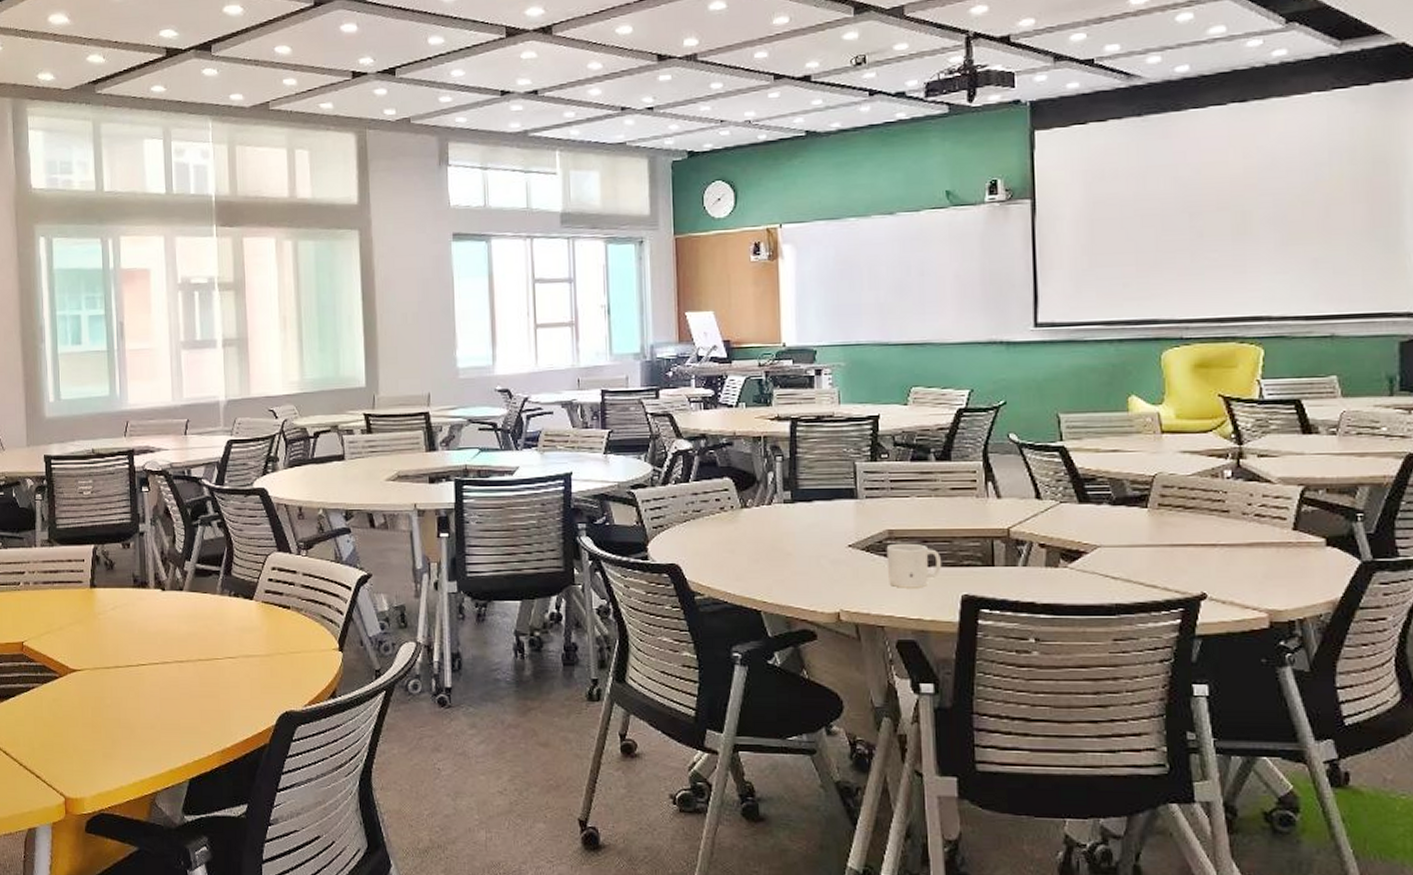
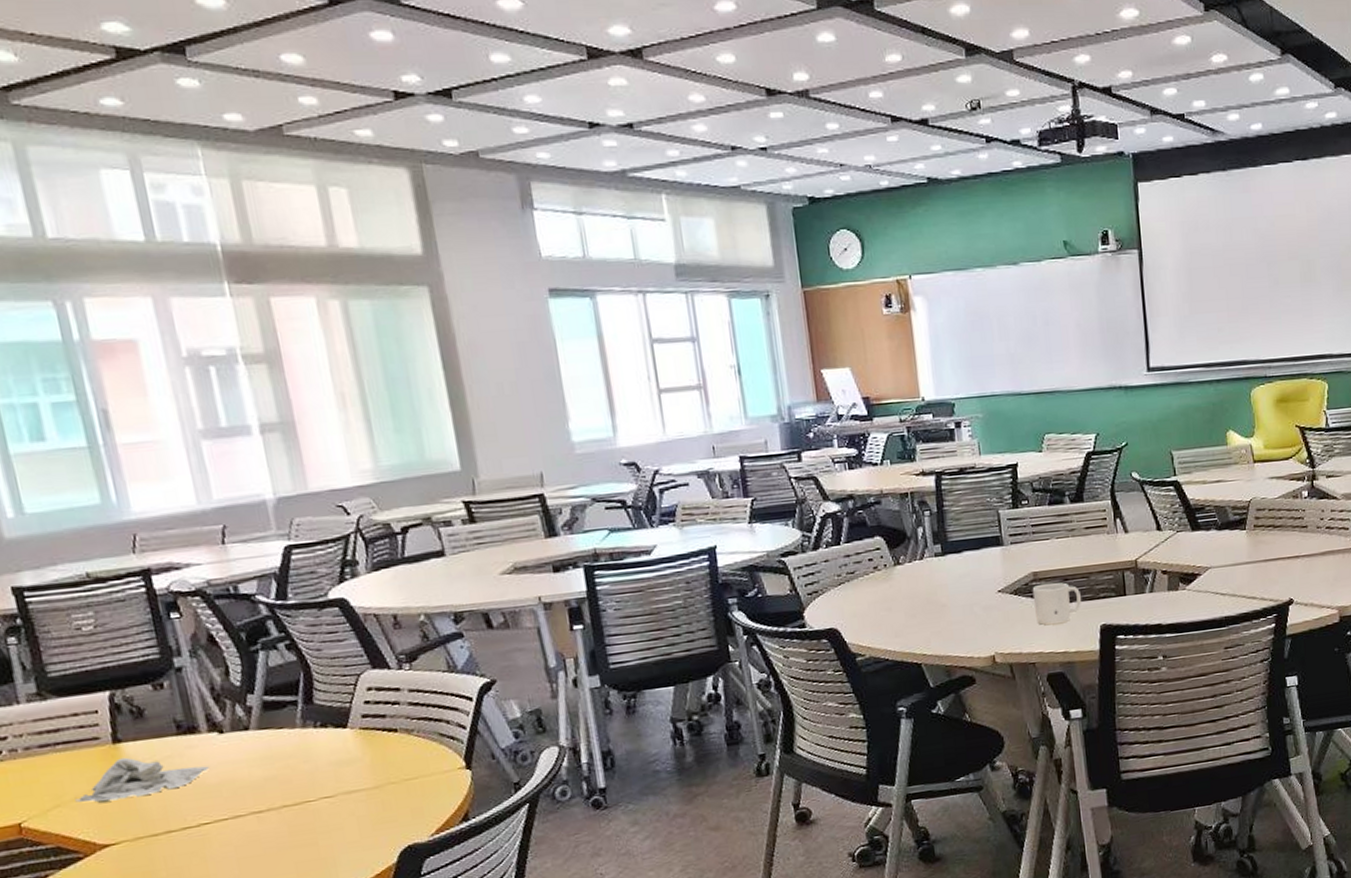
tissue: none [60,600,152,636] -> present [75,757,211,804]

